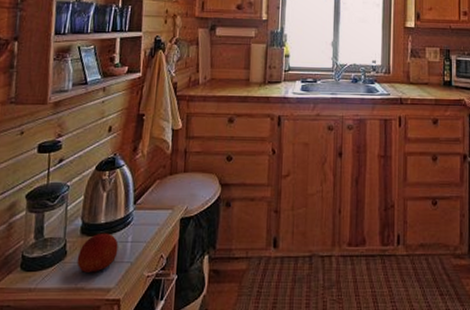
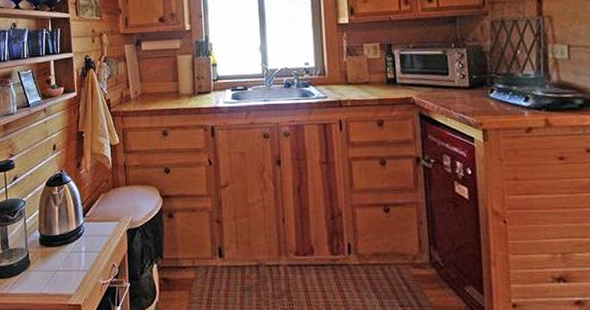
fruit: present [76,232,119,275] -> none [39,243,74,282]

